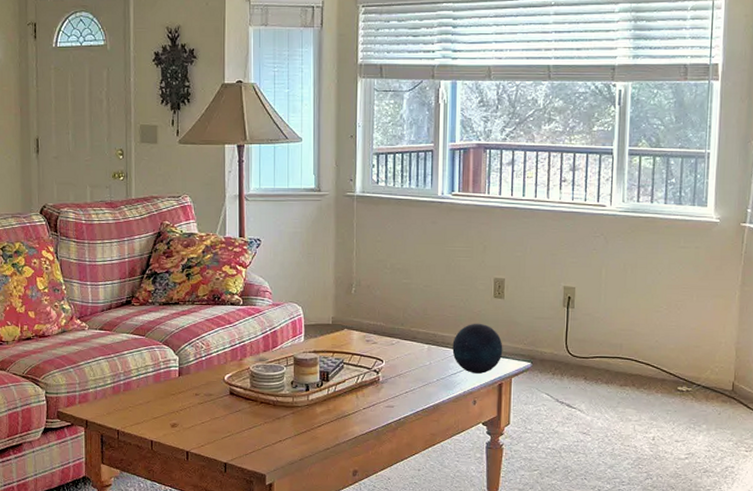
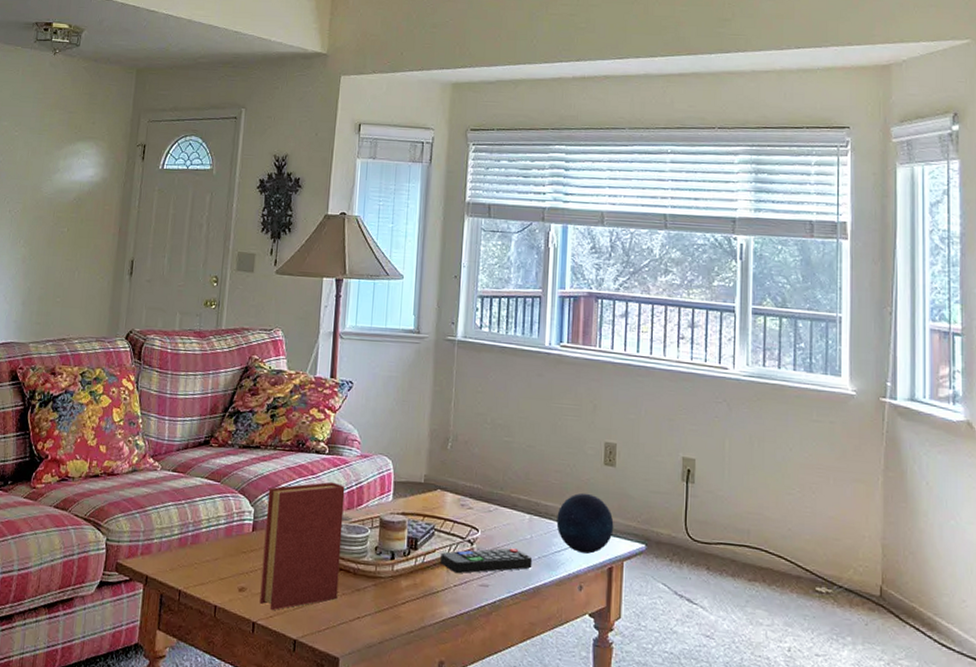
book: none [190,329,260,441] -> present [259,481,345,611]
remote control: none [350,374,432,398] -> present [440,548,533,573]

